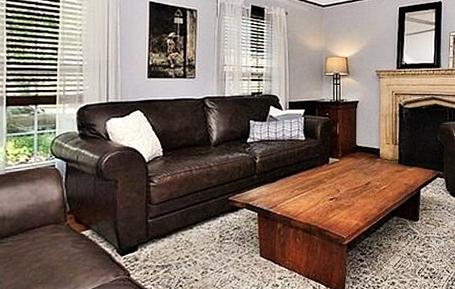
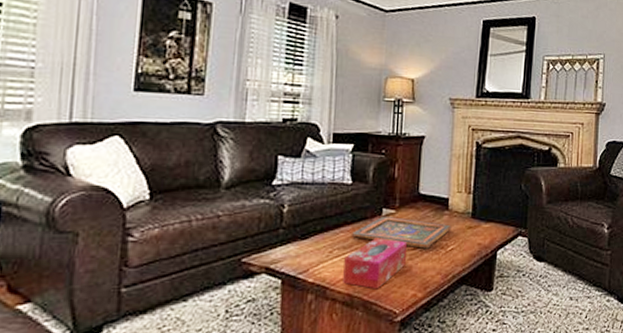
tissue box: none [303,180,349,220] -> present [343,238,407,290]
painted panel: none [306,164,383,188] -> present [351,217,451,249]

